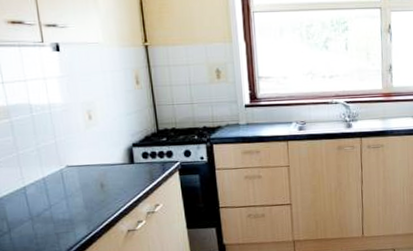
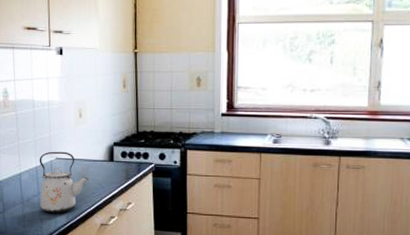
kettle: none [46,158,108,226] -> present [39,151,88,213]

